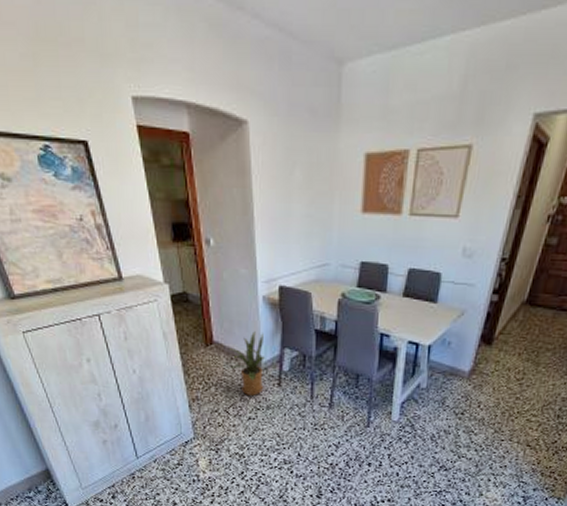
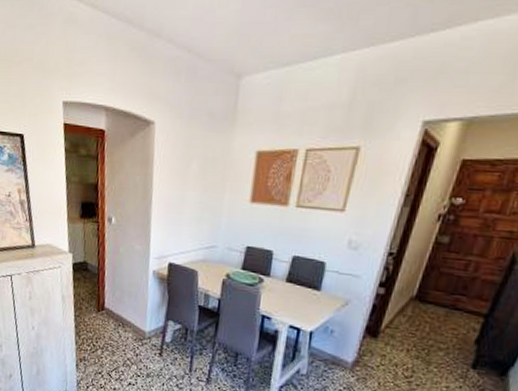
house plant: present [228,331,265,396] -> none [117,302,150,363]

